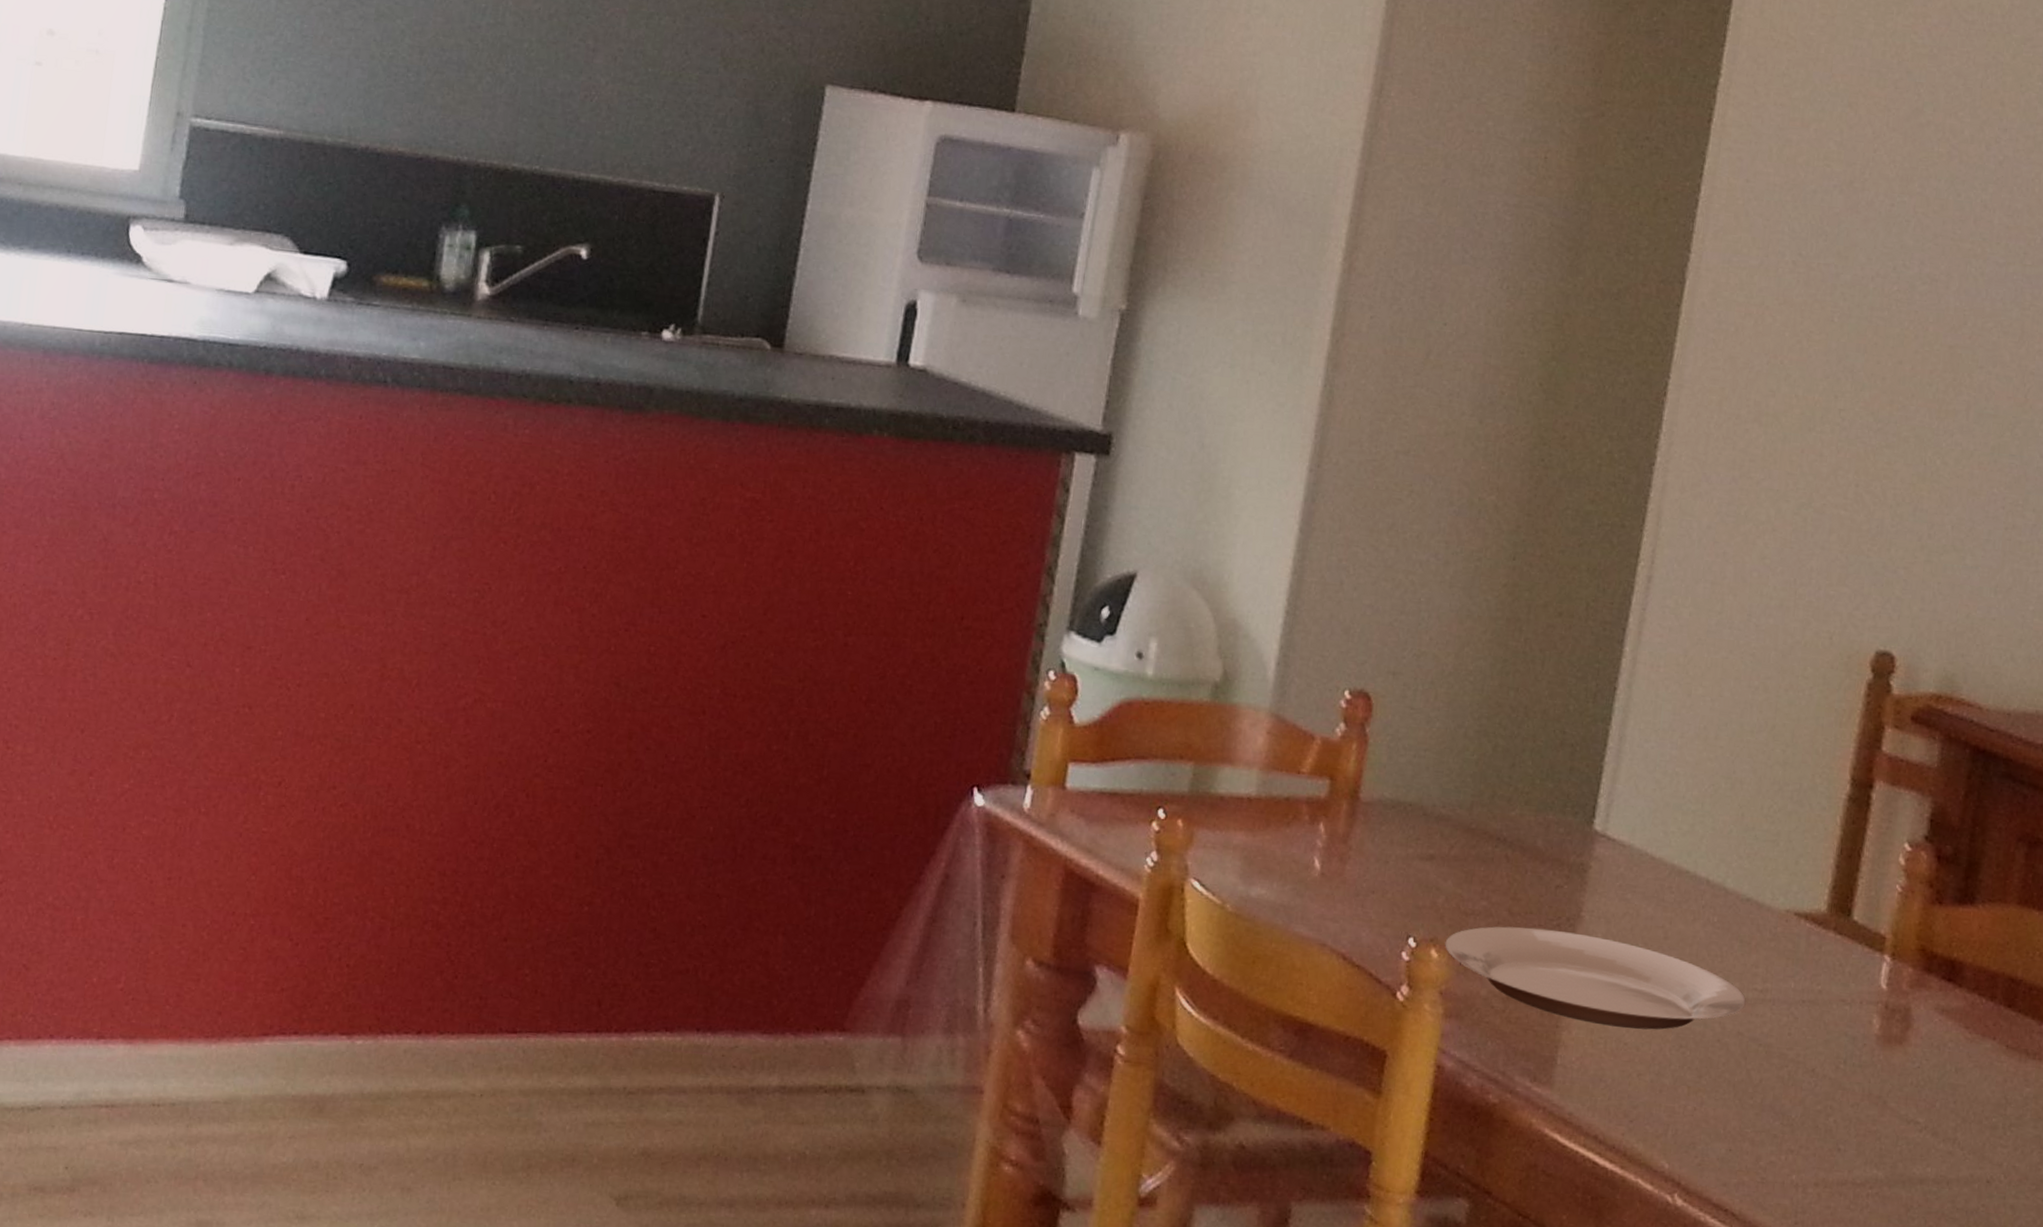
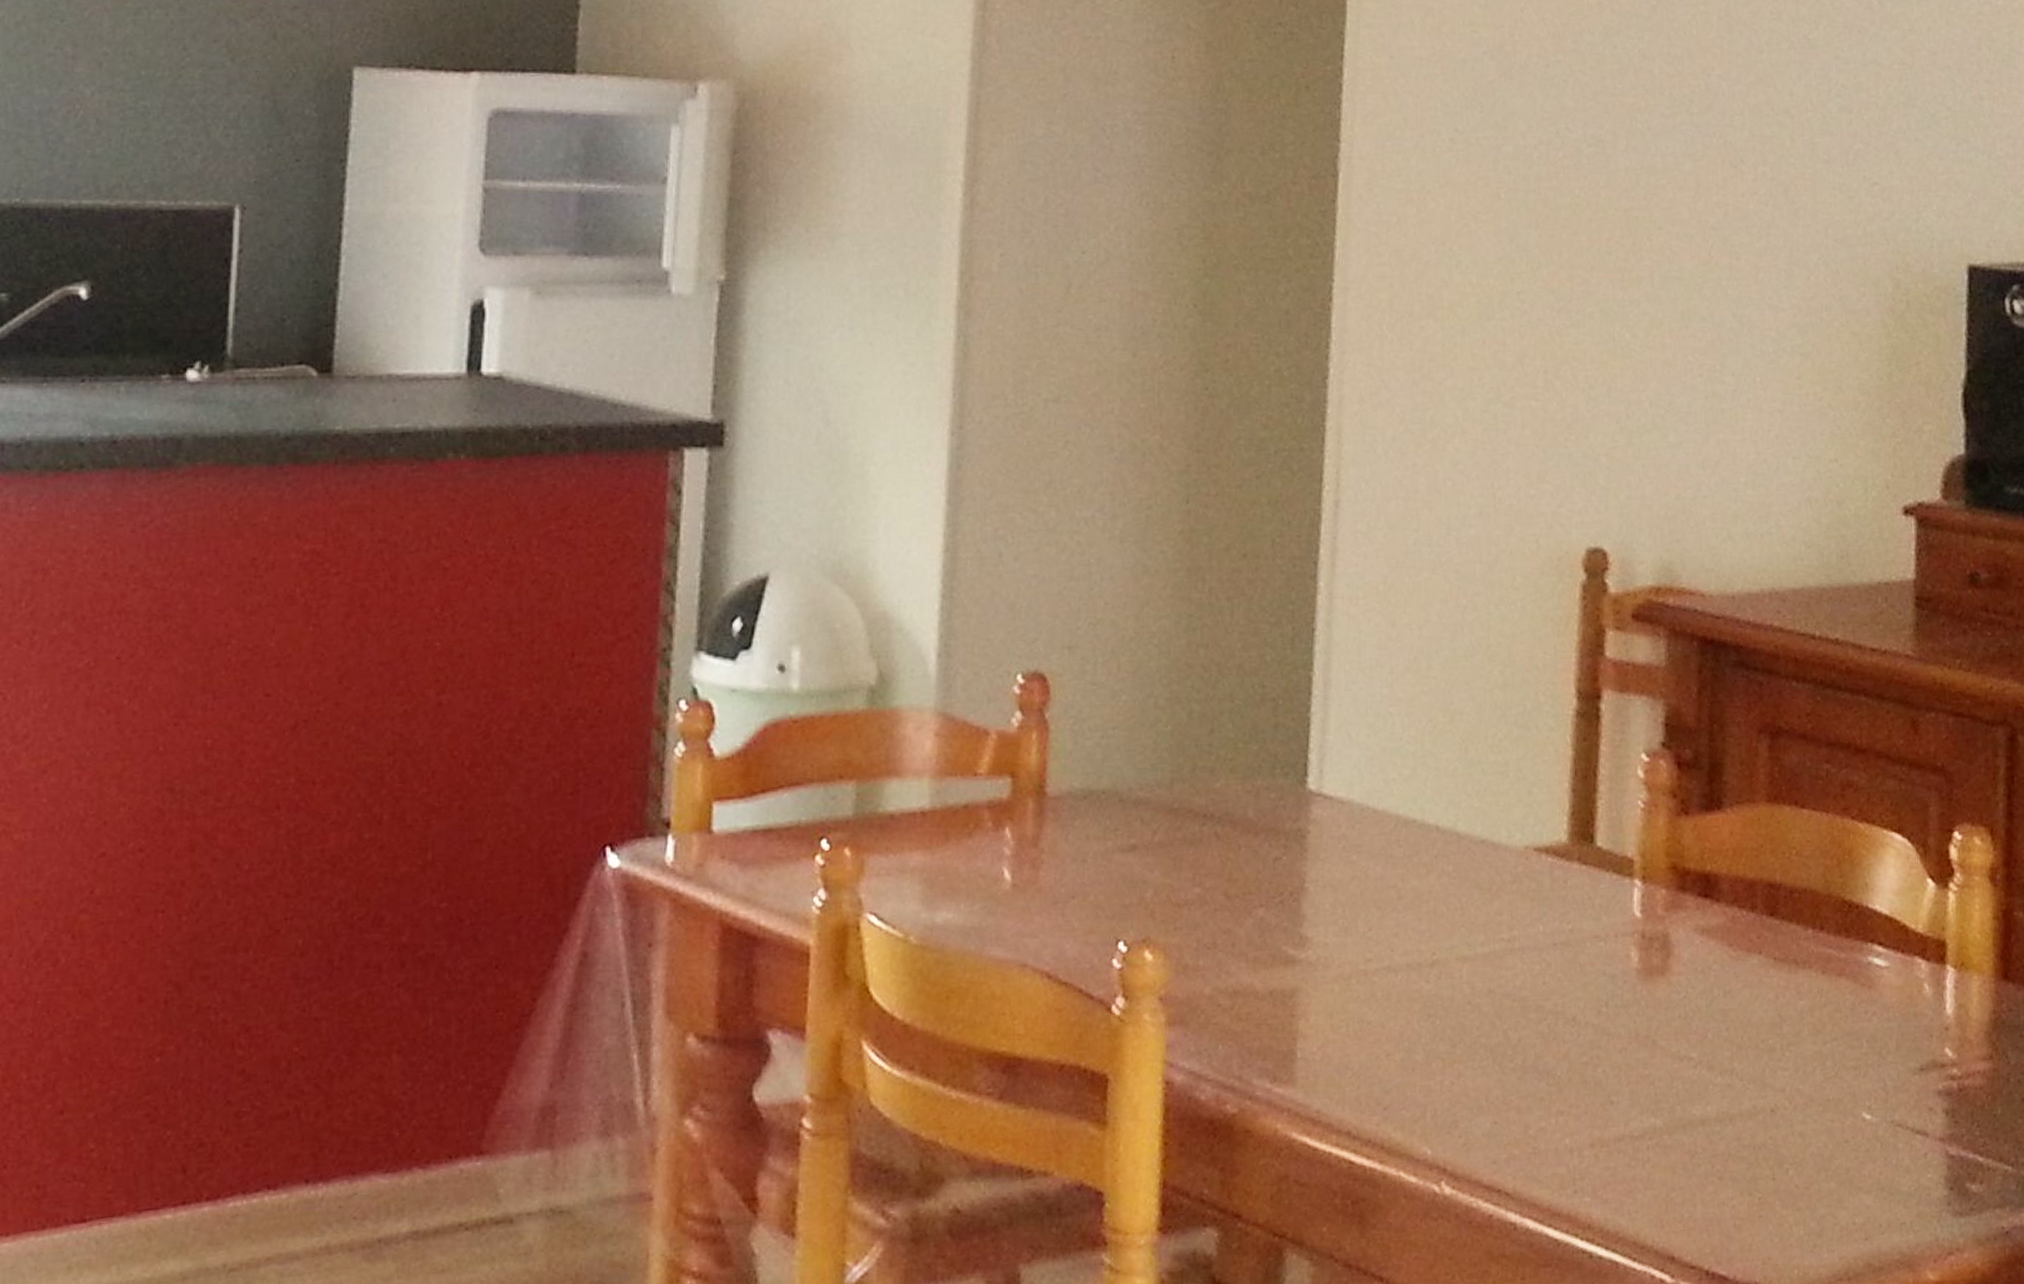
plate: present [1445,926,1746,1030] -> none [1159,907,1494,1006]

